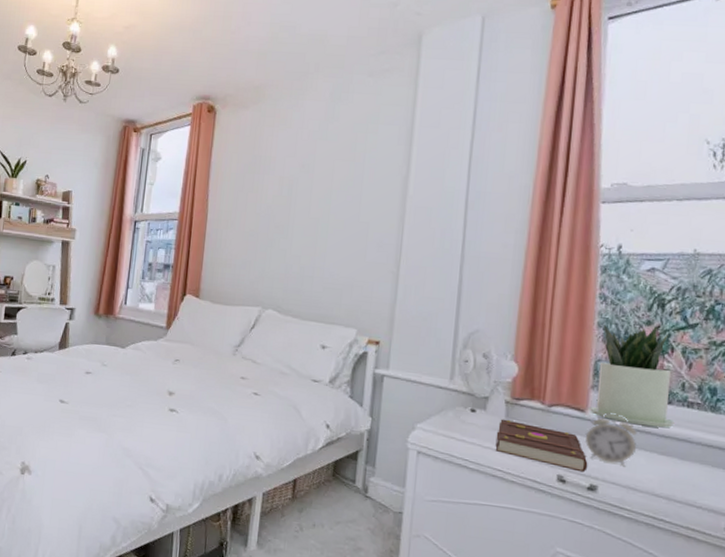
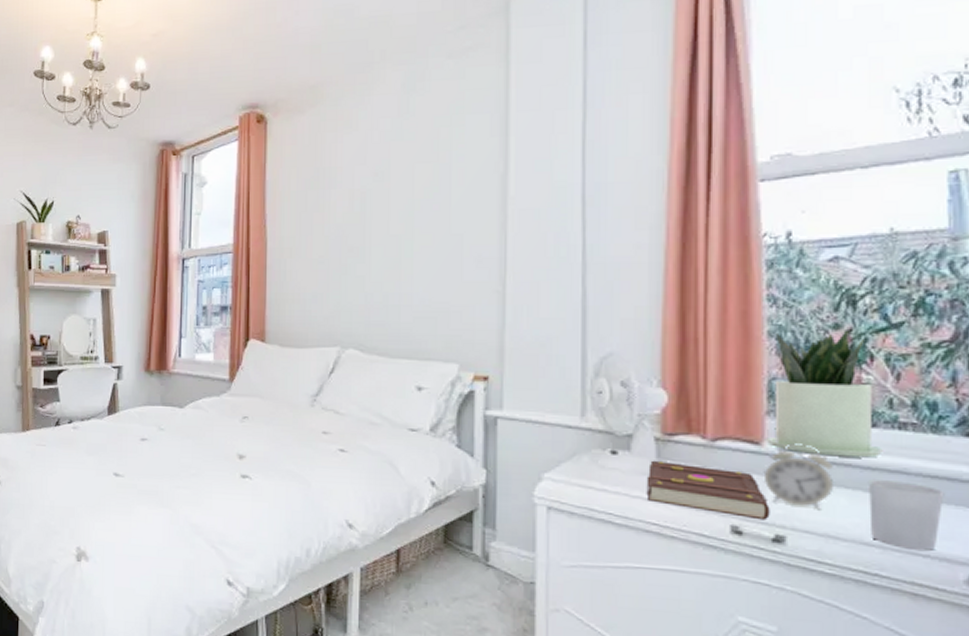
candle holder: none [660,445,716,504] -> present [869,480,945,552]

